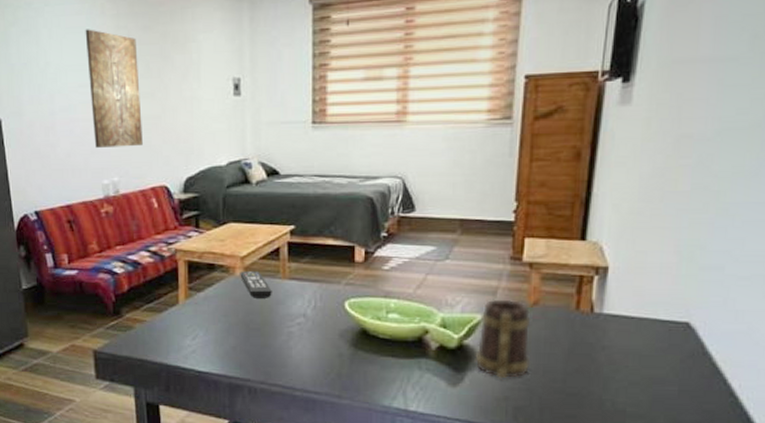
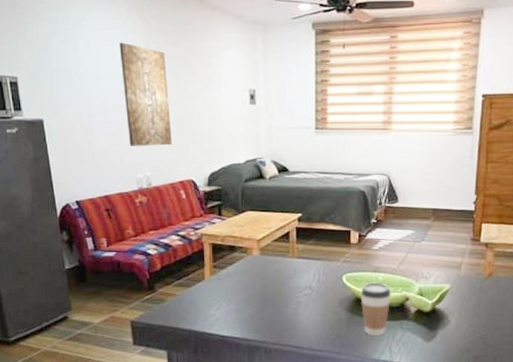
remote control: present [240,272,272,298] -> none [256,252,283,274]
coffee cup: none [367,310,406,378] -> present [360,282,391,336]
mug: present [475,299,531,379] -> none [444,272,487,335]

